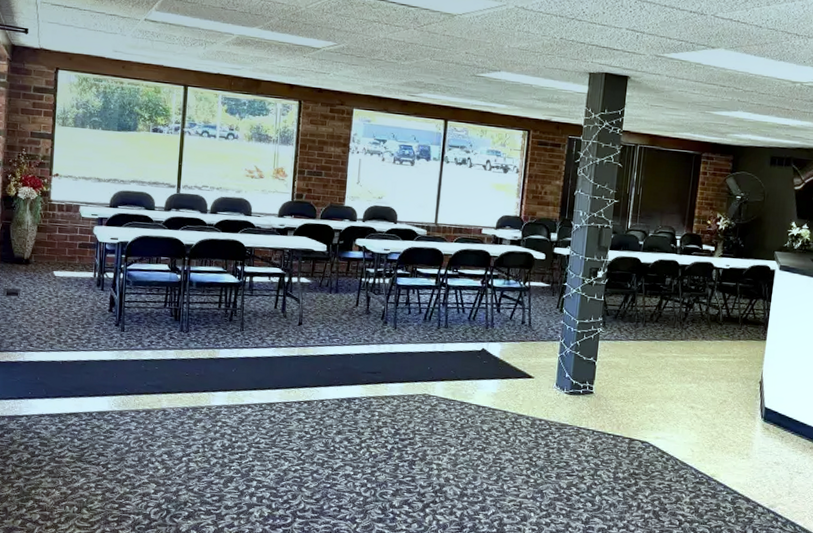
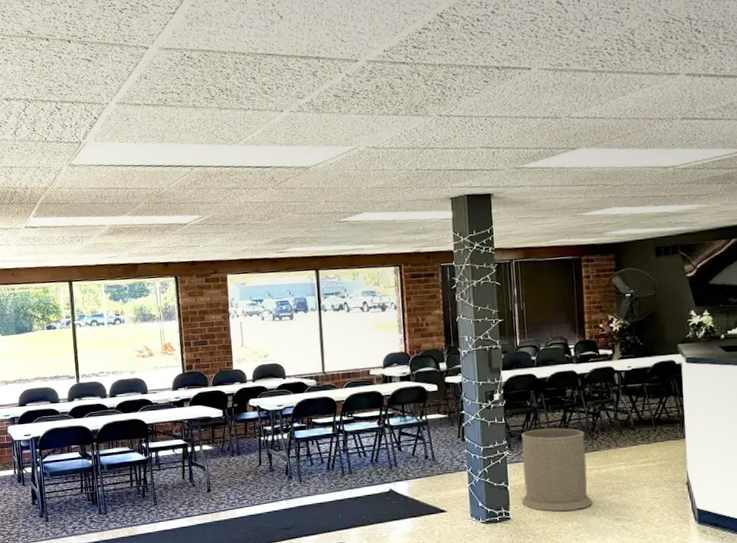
trash can: none [607,311,676,394] -> present [521,428,593,512]

